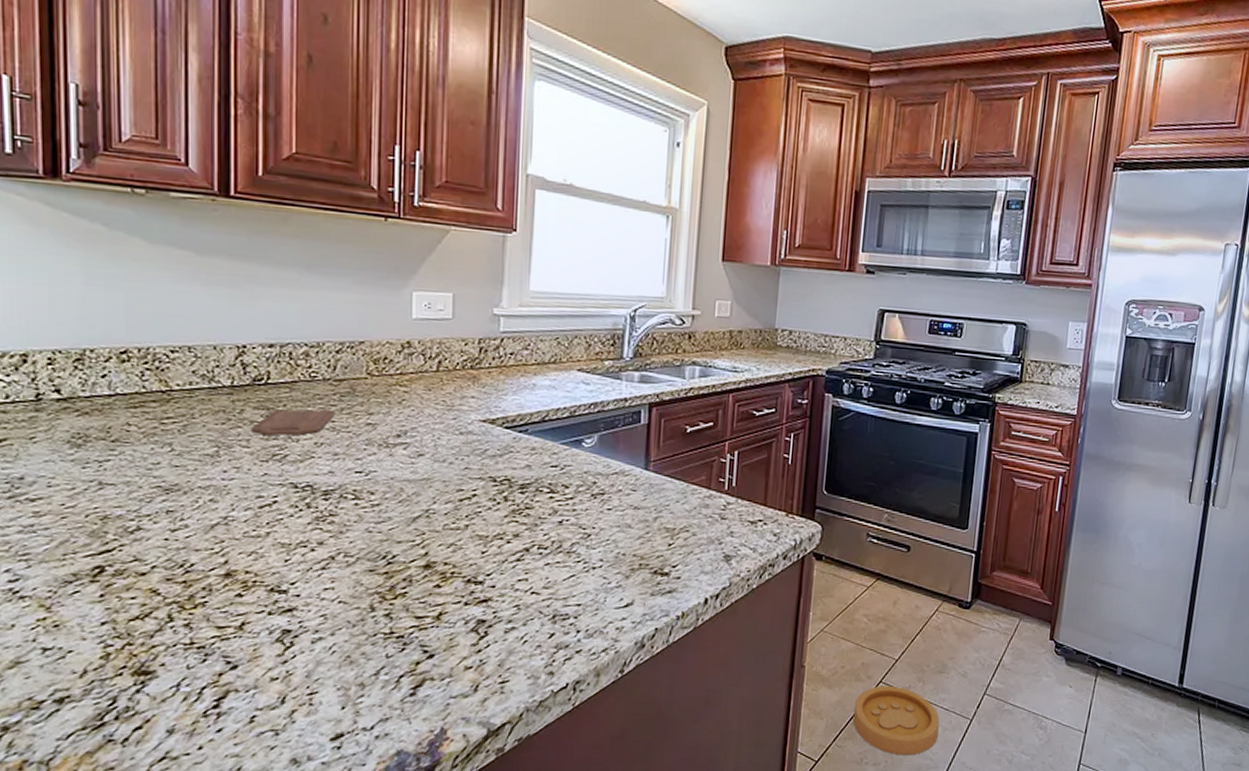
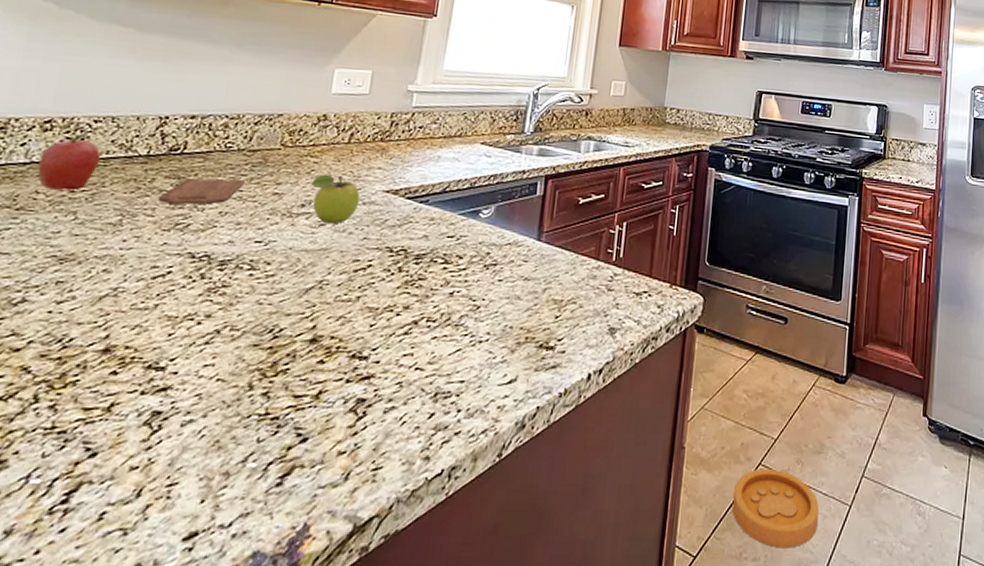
fruit: none [124,364,185,423] -> present [38,134,101,192]
fruit: none [404,403,457,454] -> present [311,174,361,224]

